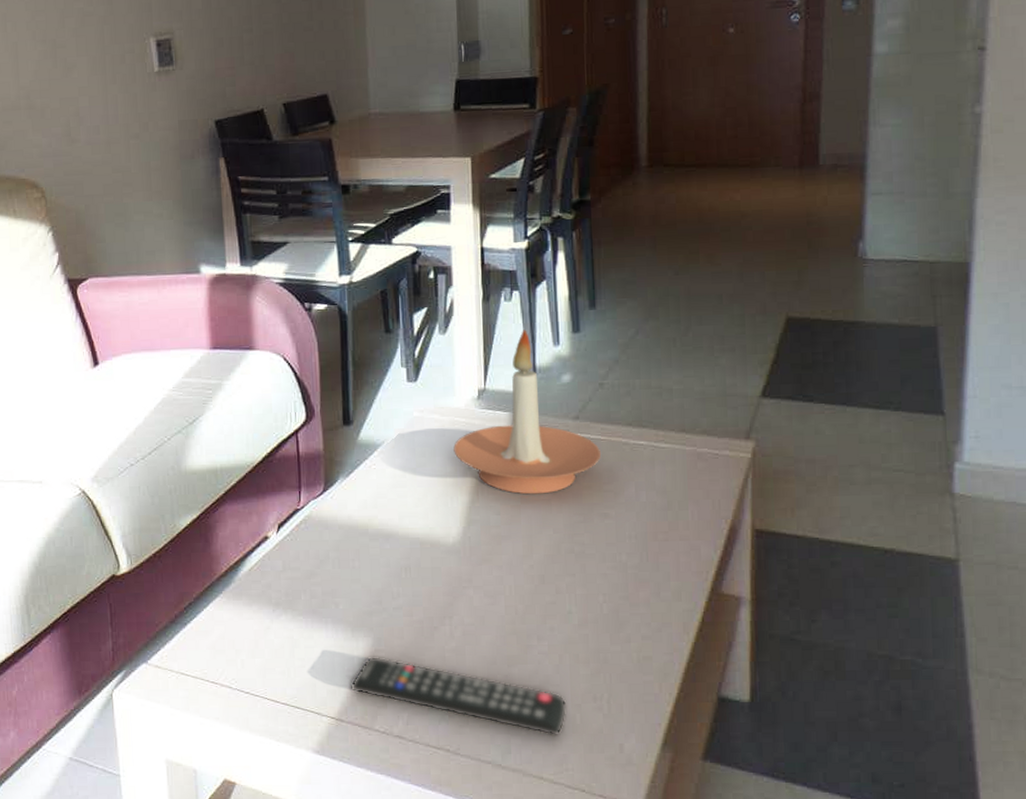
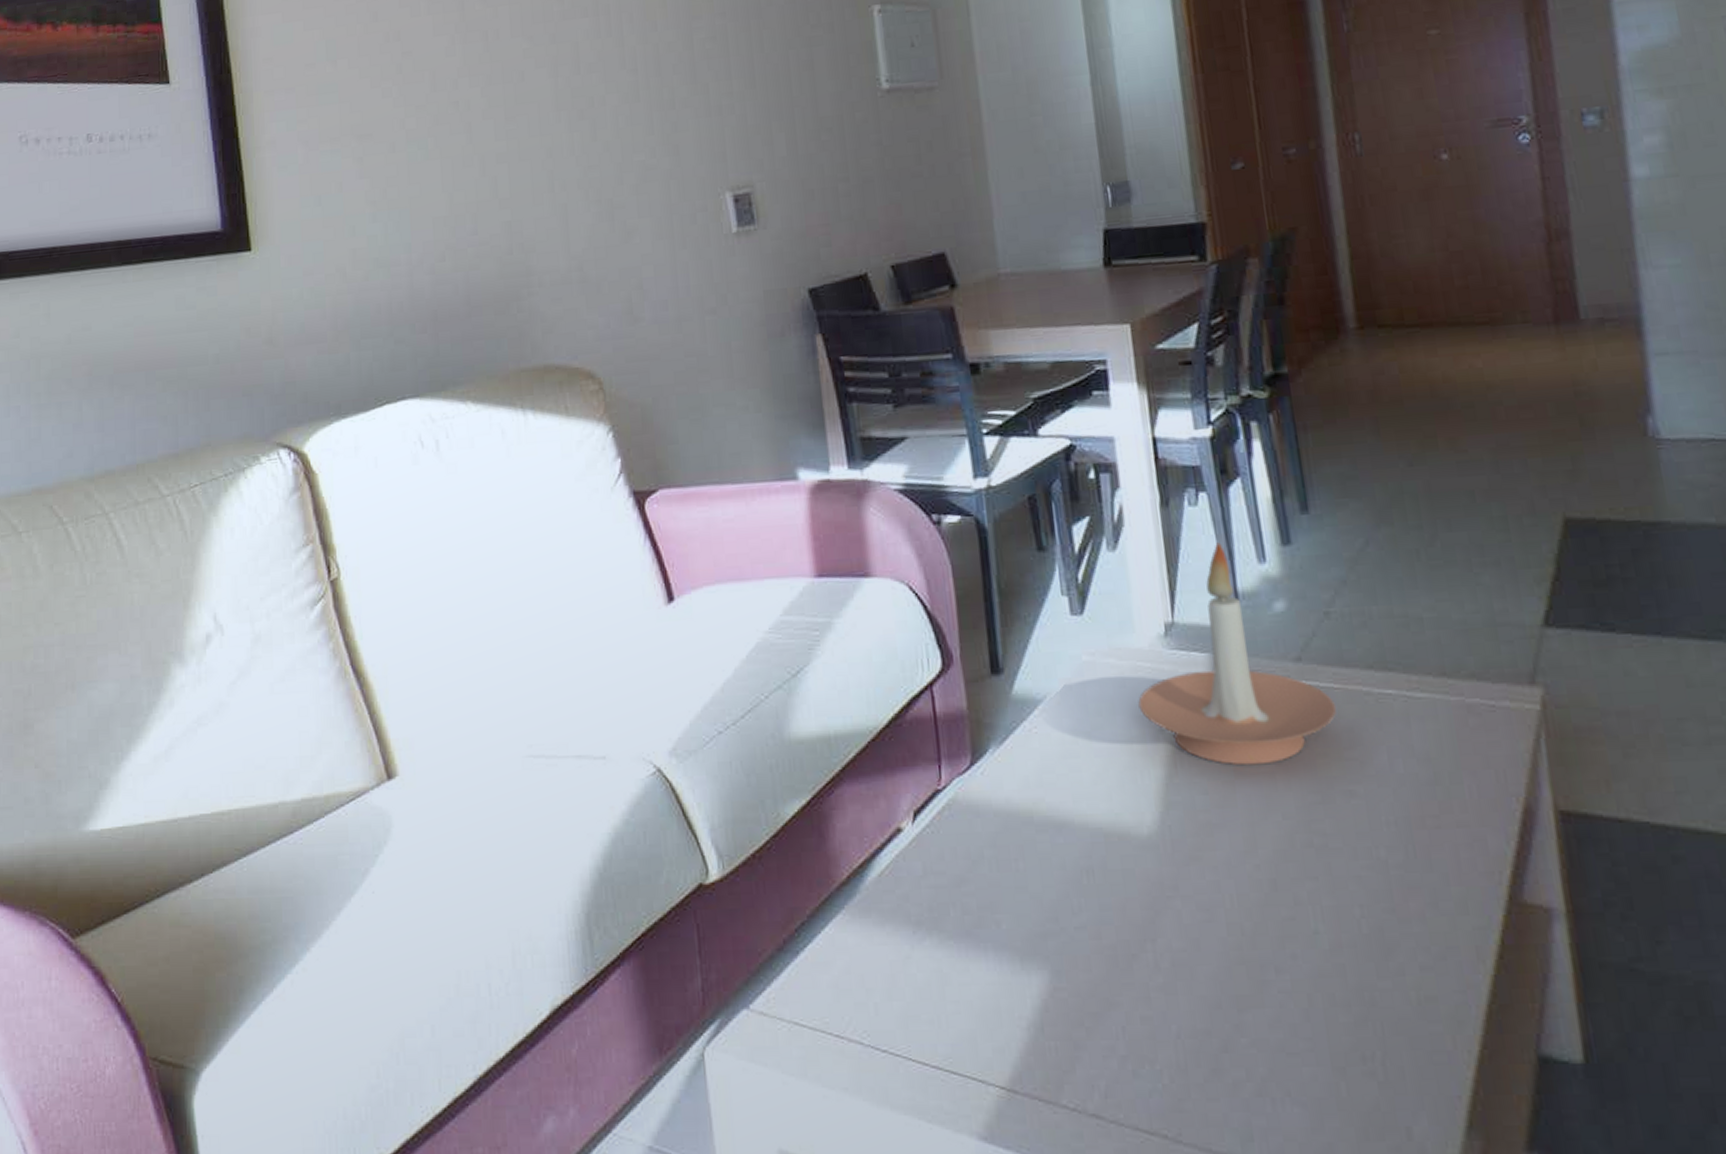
remote control: present [350,656,567,736] -> none [1023,997,1327,1116]

